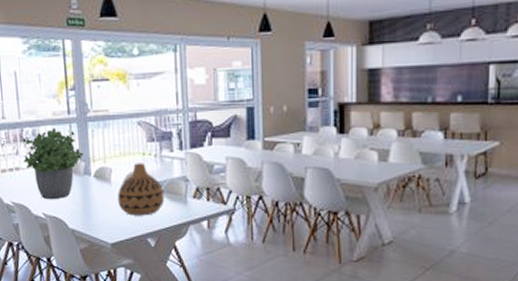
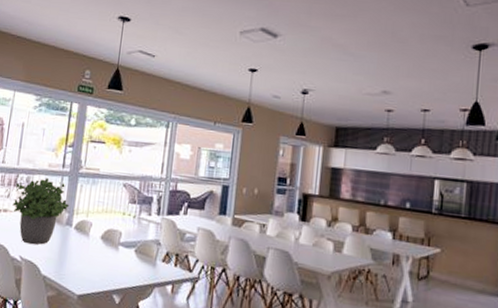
vase: present [118,163,165,216] -> none [92,221,137,273]

